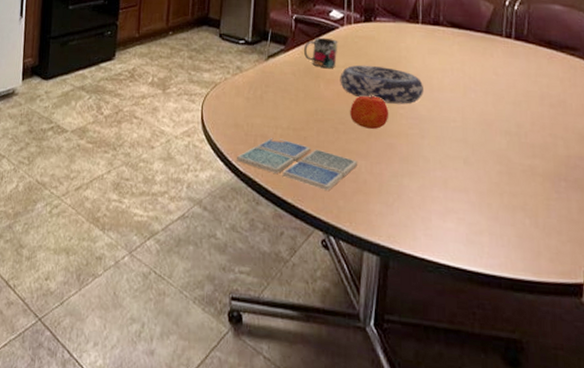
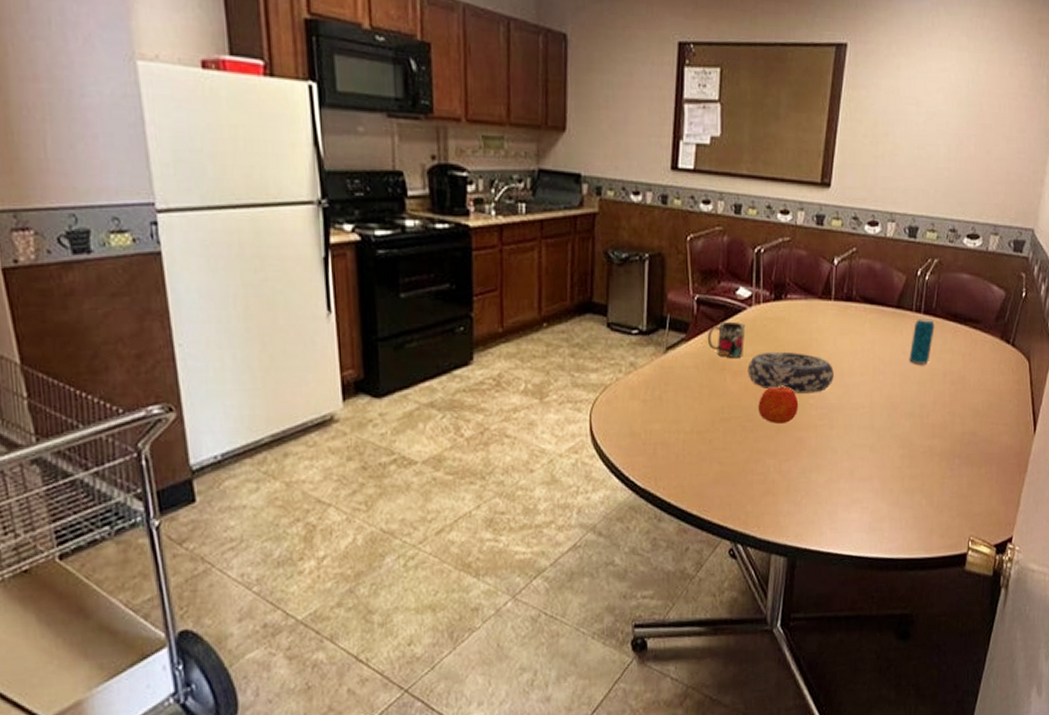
drink coaster: present [236,138,358,190] -> none [633,444,767,496]
beverage can: none [501,44,528,86] -> present [909,319,935,364]

